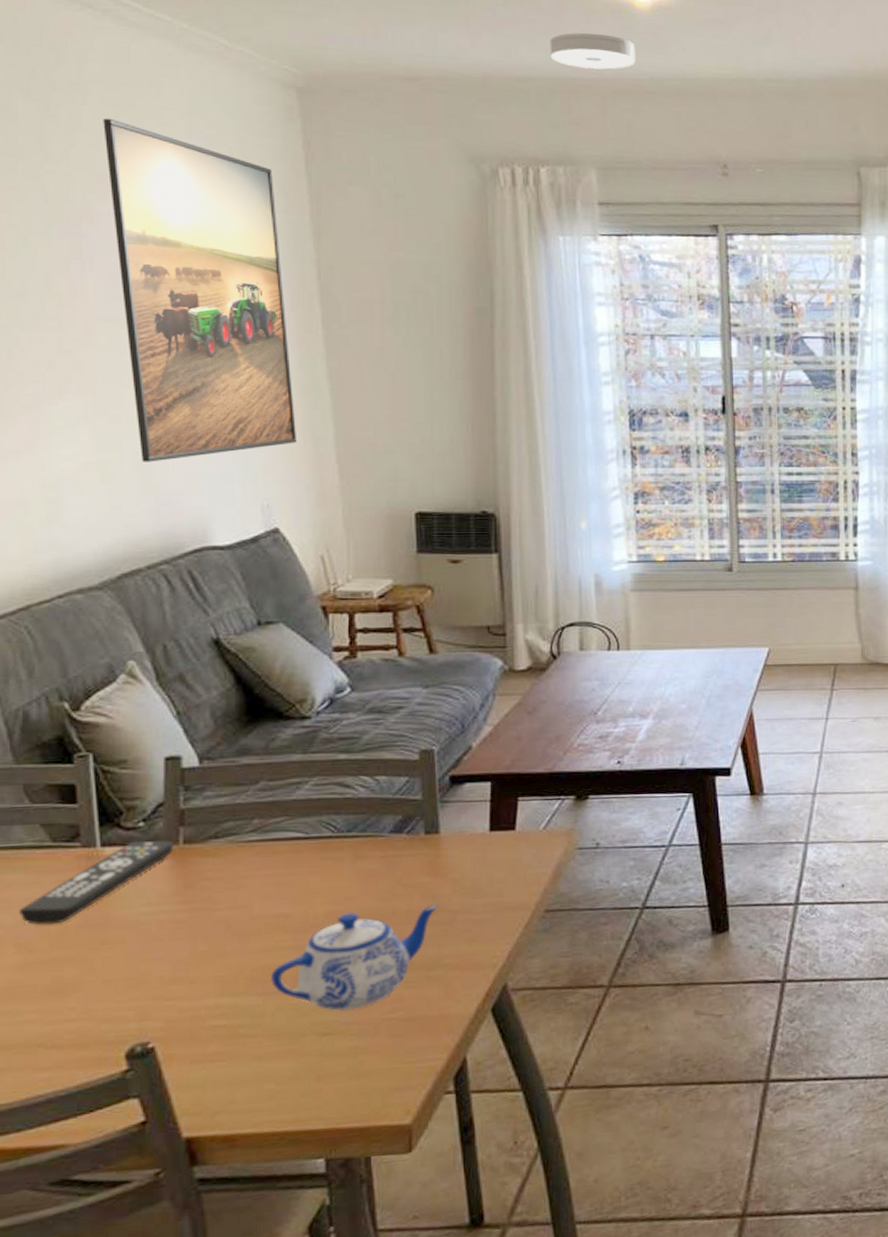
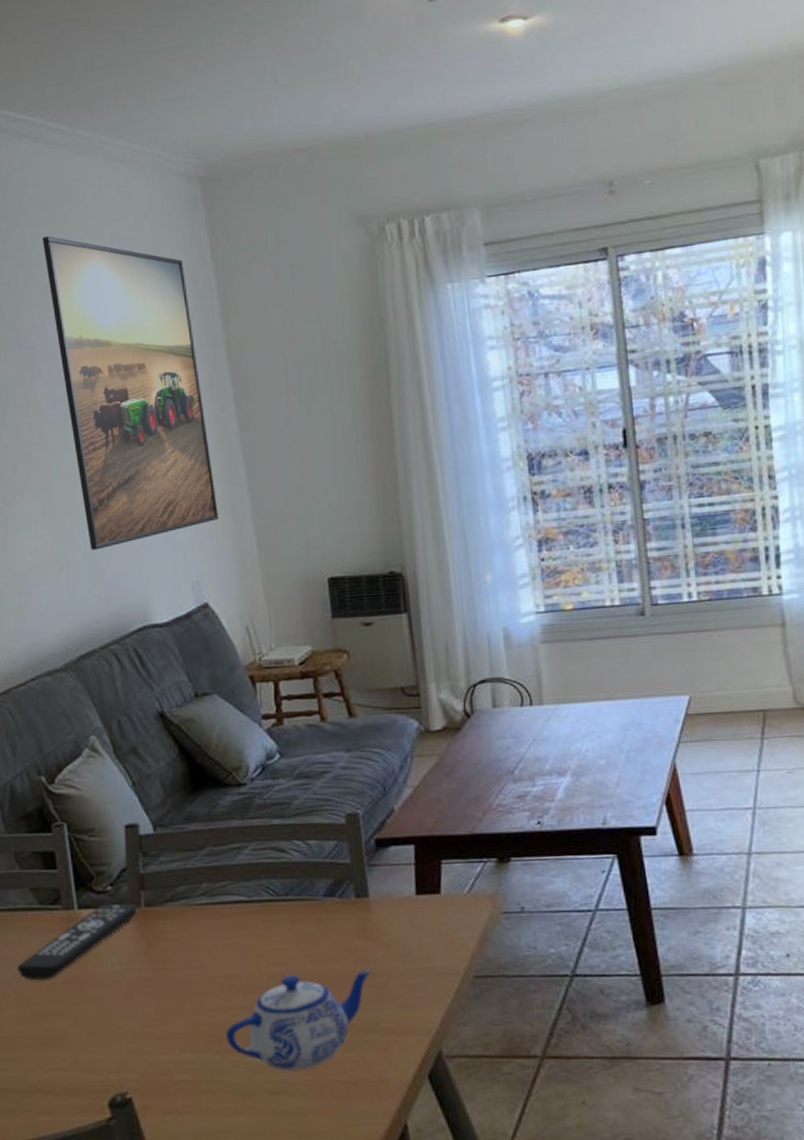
smoke detector: present [550,32,636,70] -> none [426,68,512,109]

